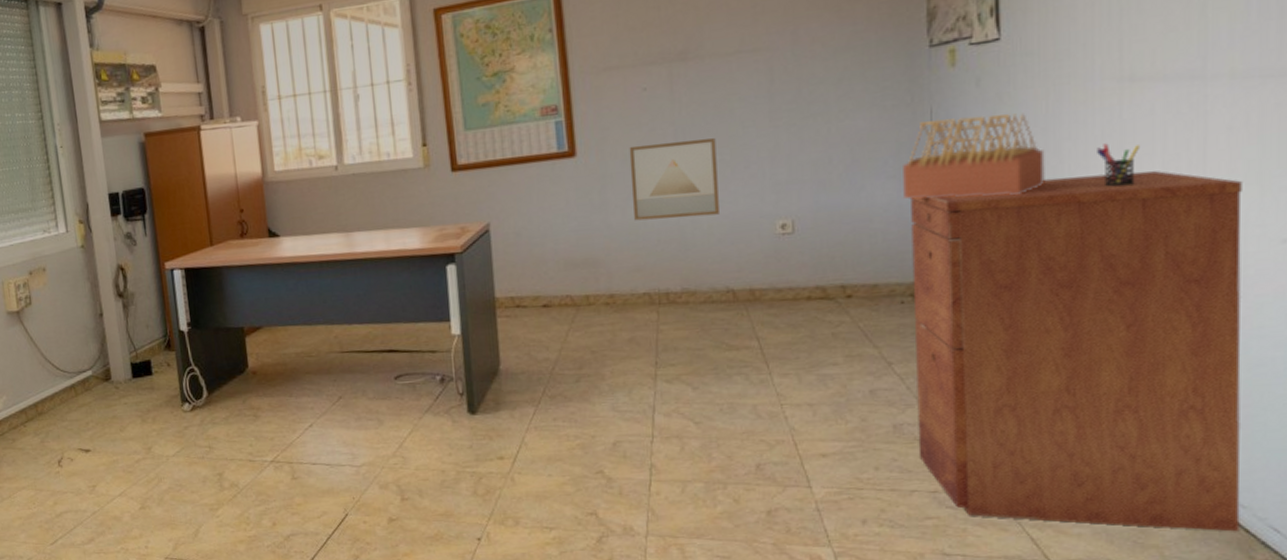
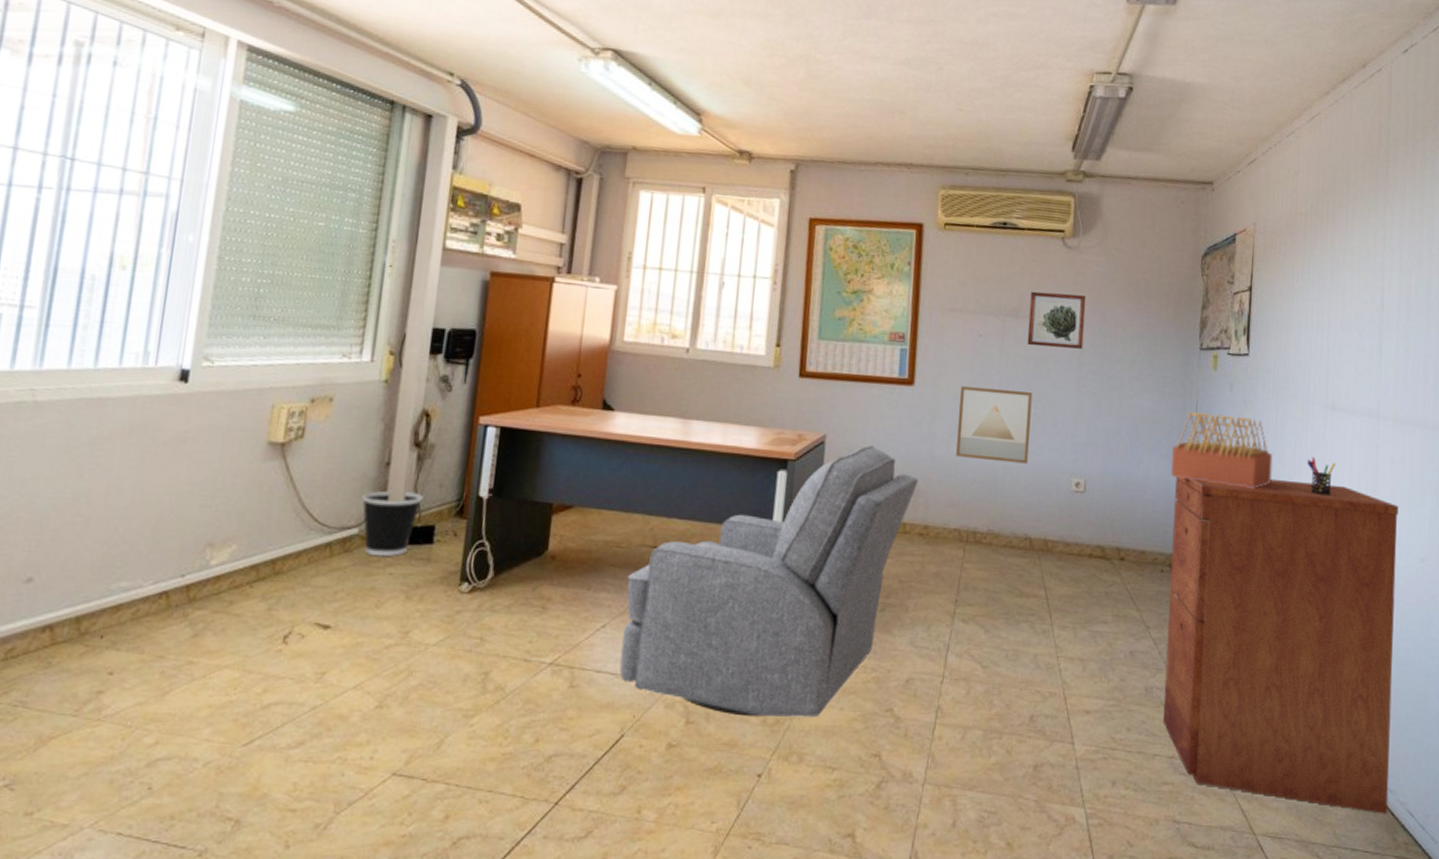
wastebasket: none [88,335,136,391] -> present [362,490,423,557]
chair: none [323,225,597,490] -> present [619,446,919,718]
wall art: none [698,17,772,88] -> present [1027,291,1087,349]

